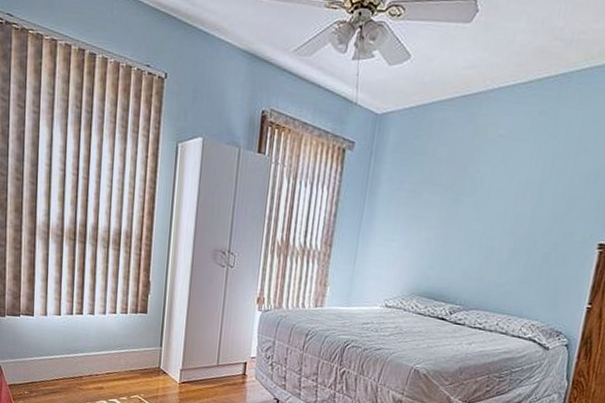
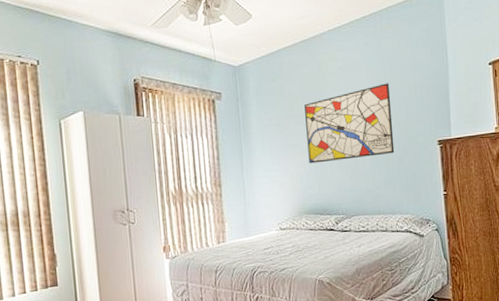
wall art: none [436,163,556,249] -> present [304,83,395,164]

